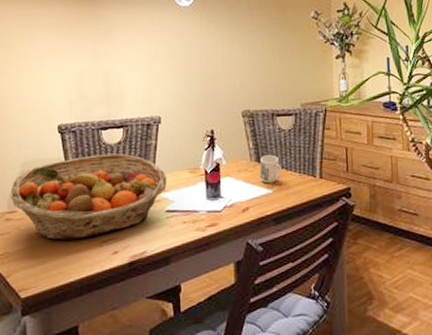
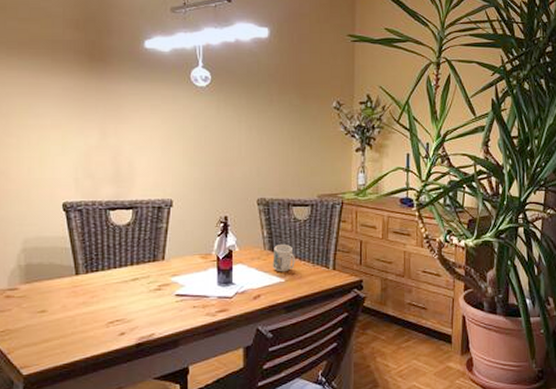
fruit basket: present [10,153,167,241] -> none [11,235,177,320]

